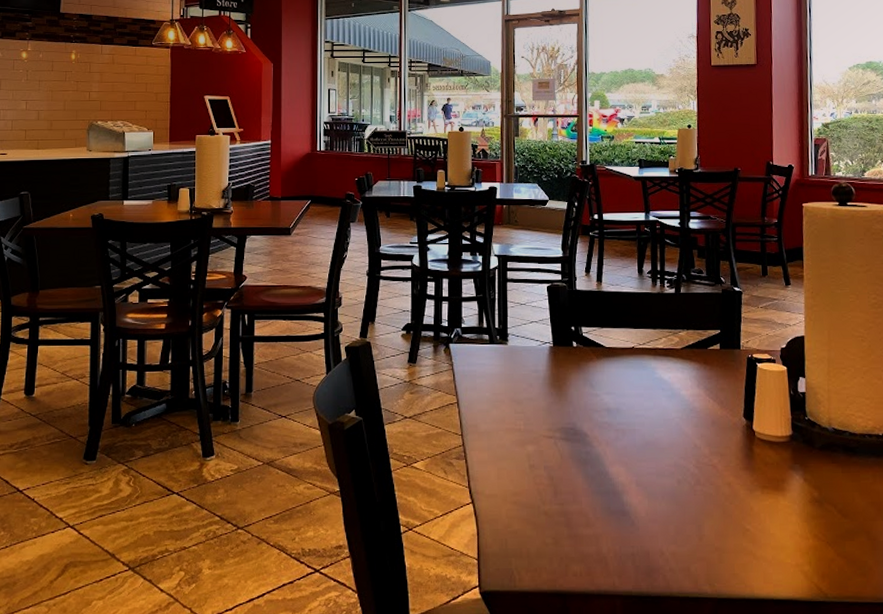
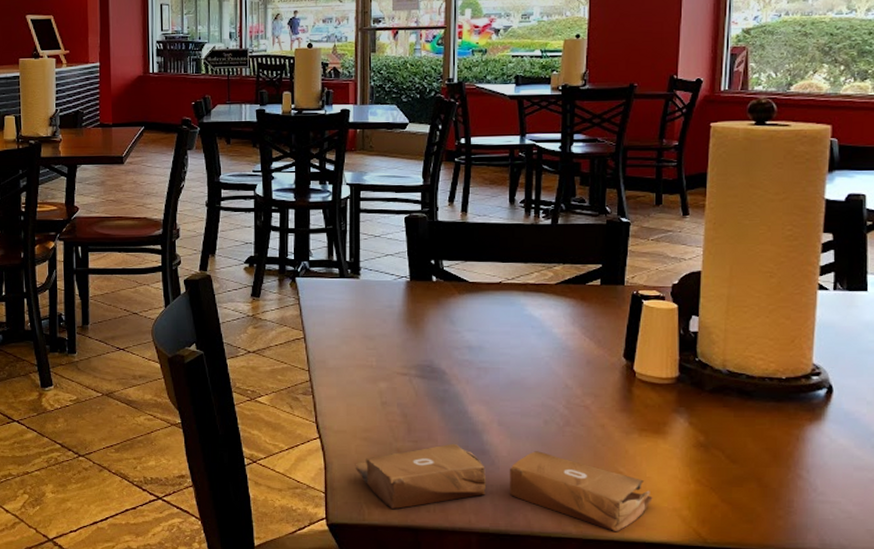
paper bag: none [505,505,777,590] -> present [355,443,653,532]

